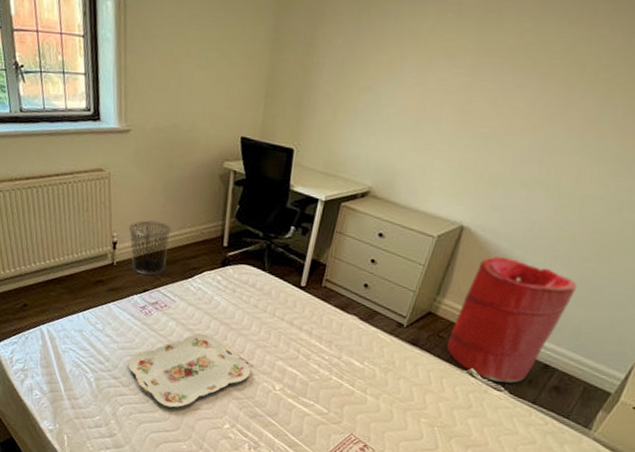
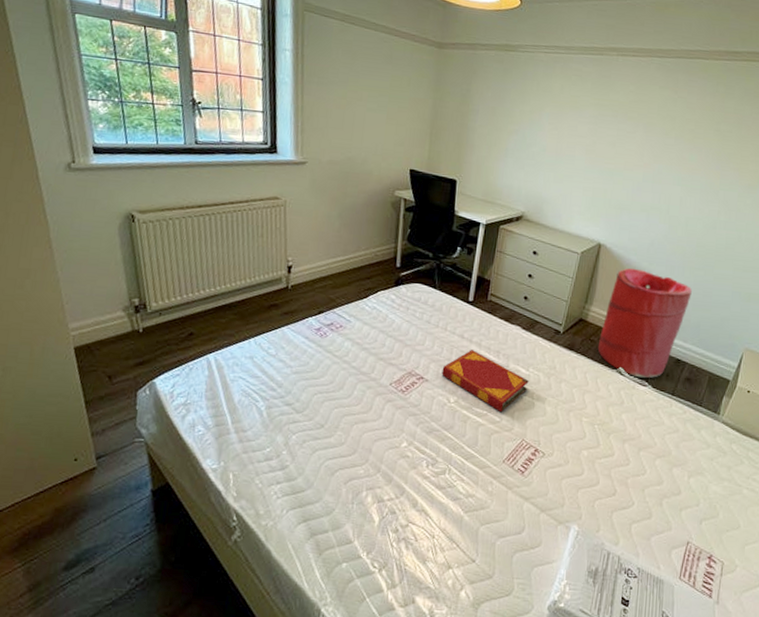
waste bin: present [128,220,171,276] -> none [303,245,346,298]
serving tray: present [128,333,251,408] -> none [301,352,426,431]
hardback book: none [267,338,363,405] -> present [441,350,529,413]

